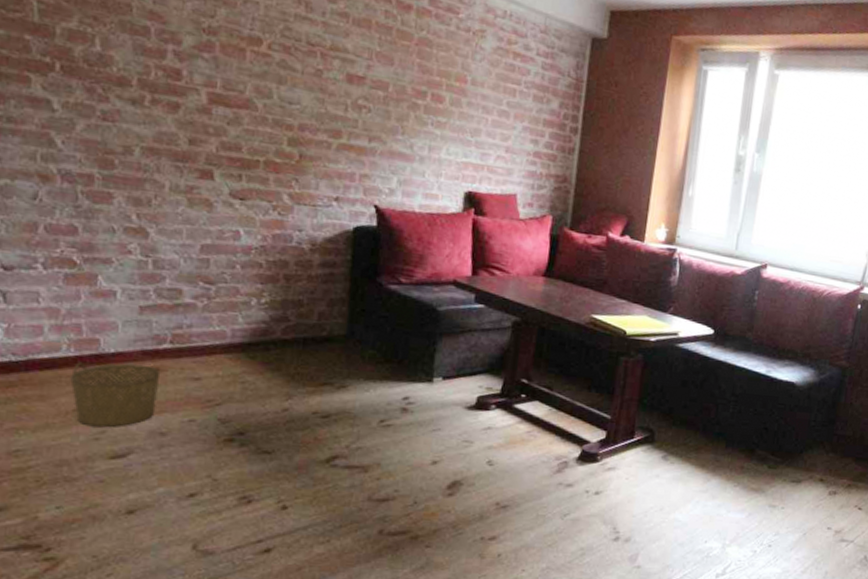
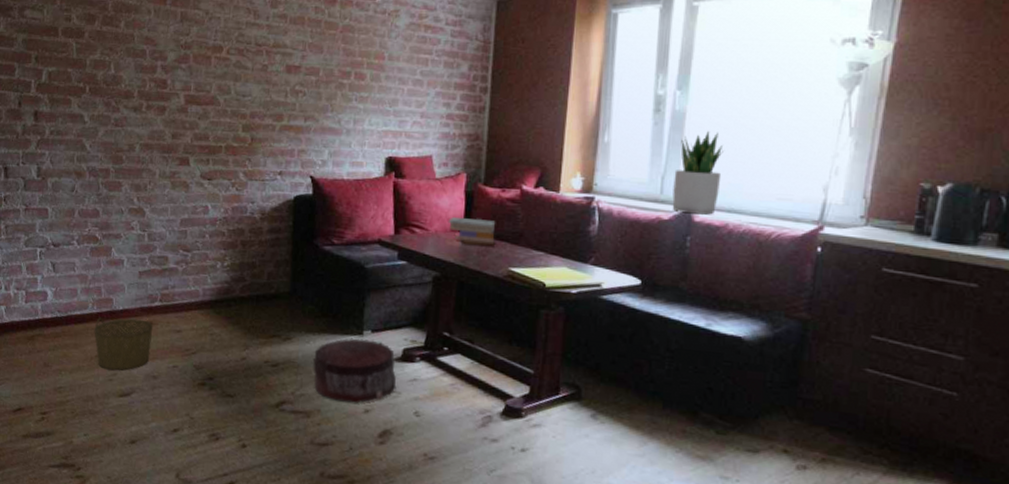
pouf: none [372,385,469,455] -> present [312,338,397,403]
books: none [530,260,581,294] -> present [448,216,496,248]
planter: none [744,194,791,272] -> present [672,131,724,215]

